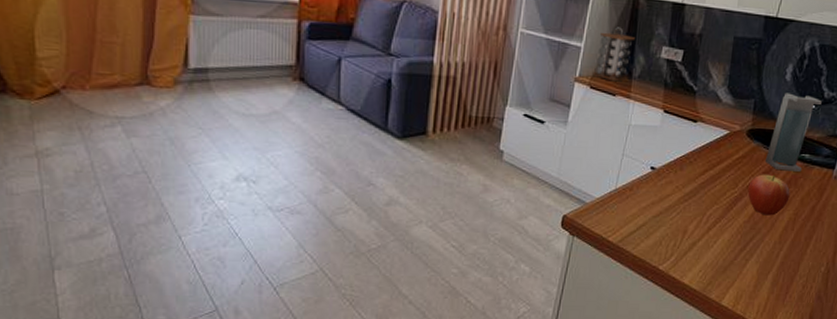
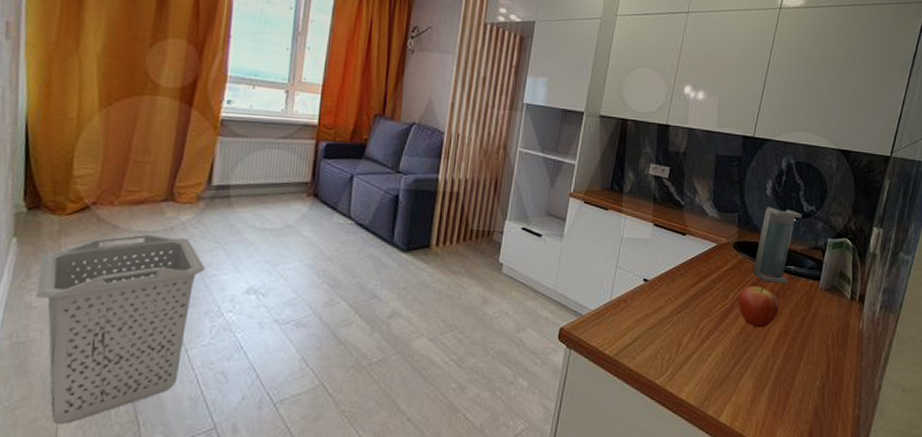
laundry basket: none [15,119,190,306] -> present [36,234,205,424]
spice rack: present [593,27,635,82] -> none [586,146,625,197]

